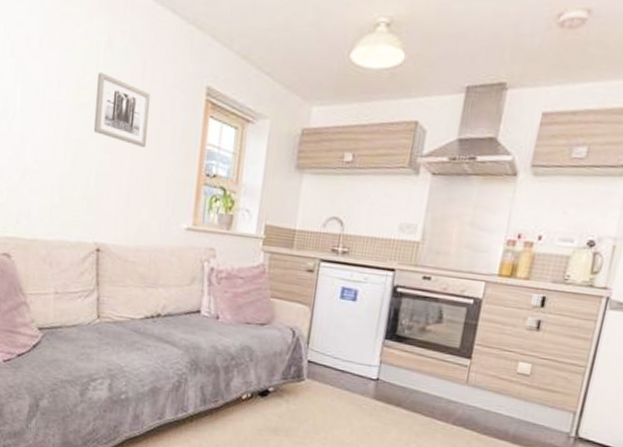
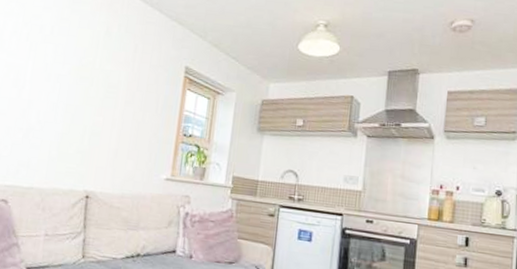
wall art: present [93,72,151,147] -> none [90,54,140,112]

